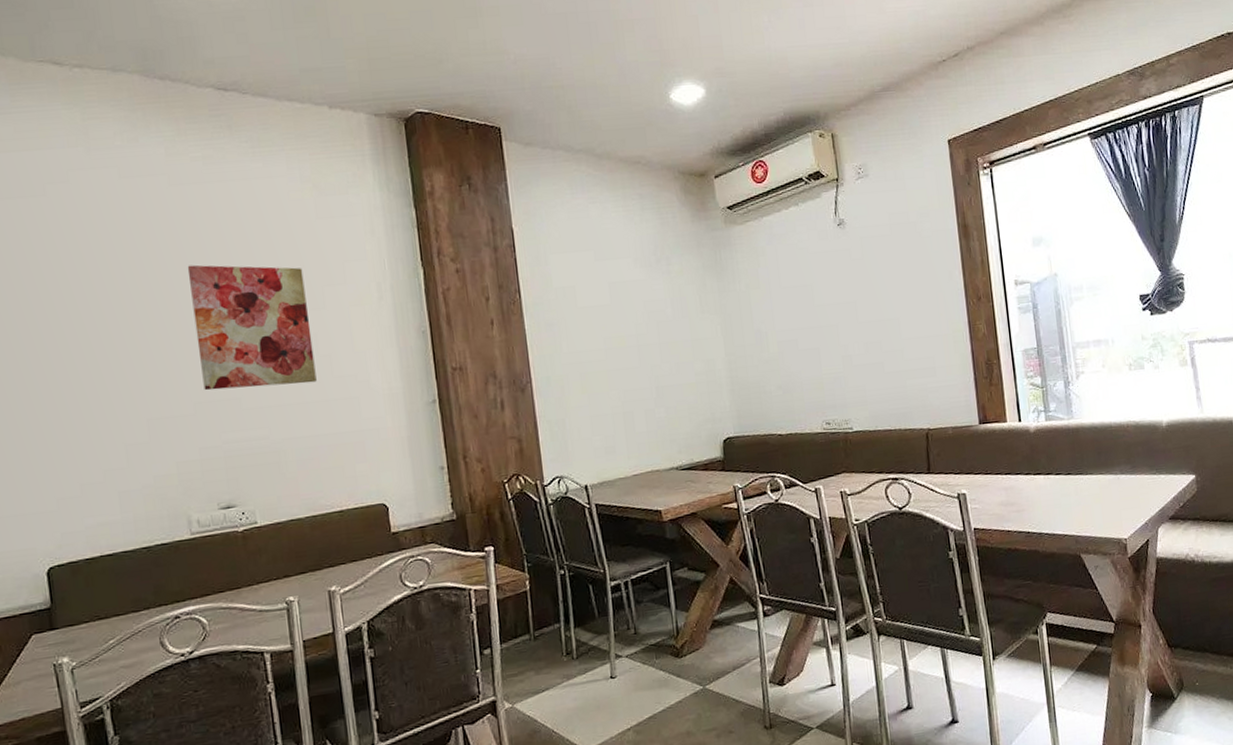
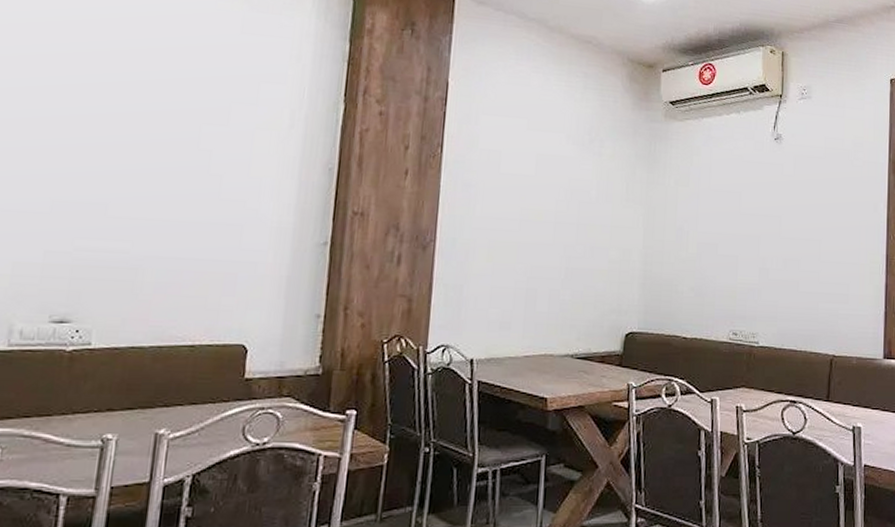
wall art: present [187,264,317,391] -> none [68,54,213,202]

